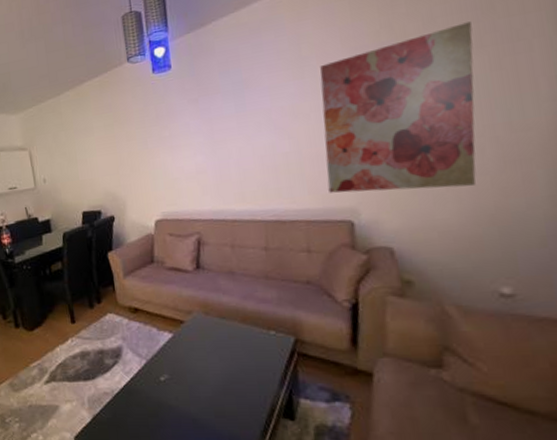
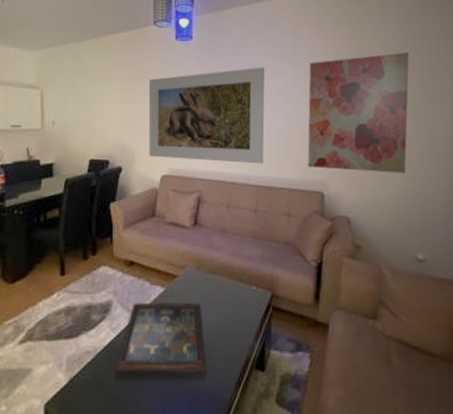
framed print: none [129,83,271,202] -> present [148,67,265,164]
decorative tray: none [133,347,226,417] -> present [116,302,205,373]

